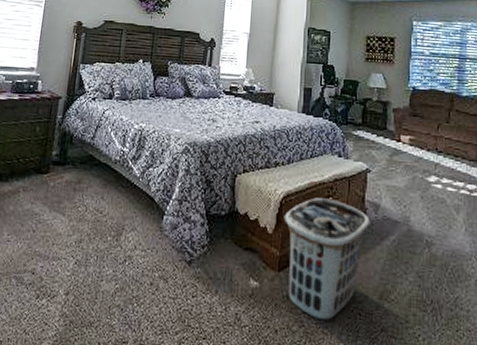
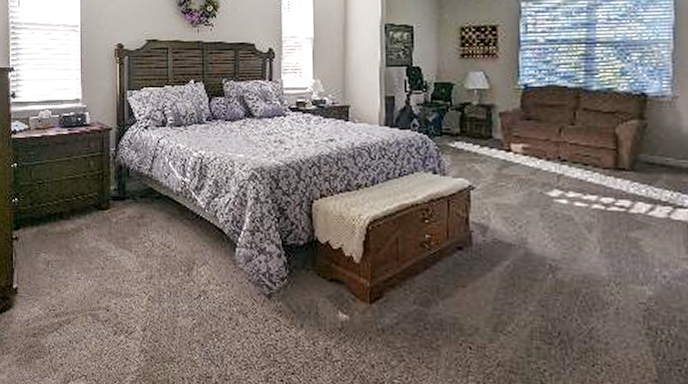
clothes hamper: present [283,197,370,321] -> none [371,221,478,355]

